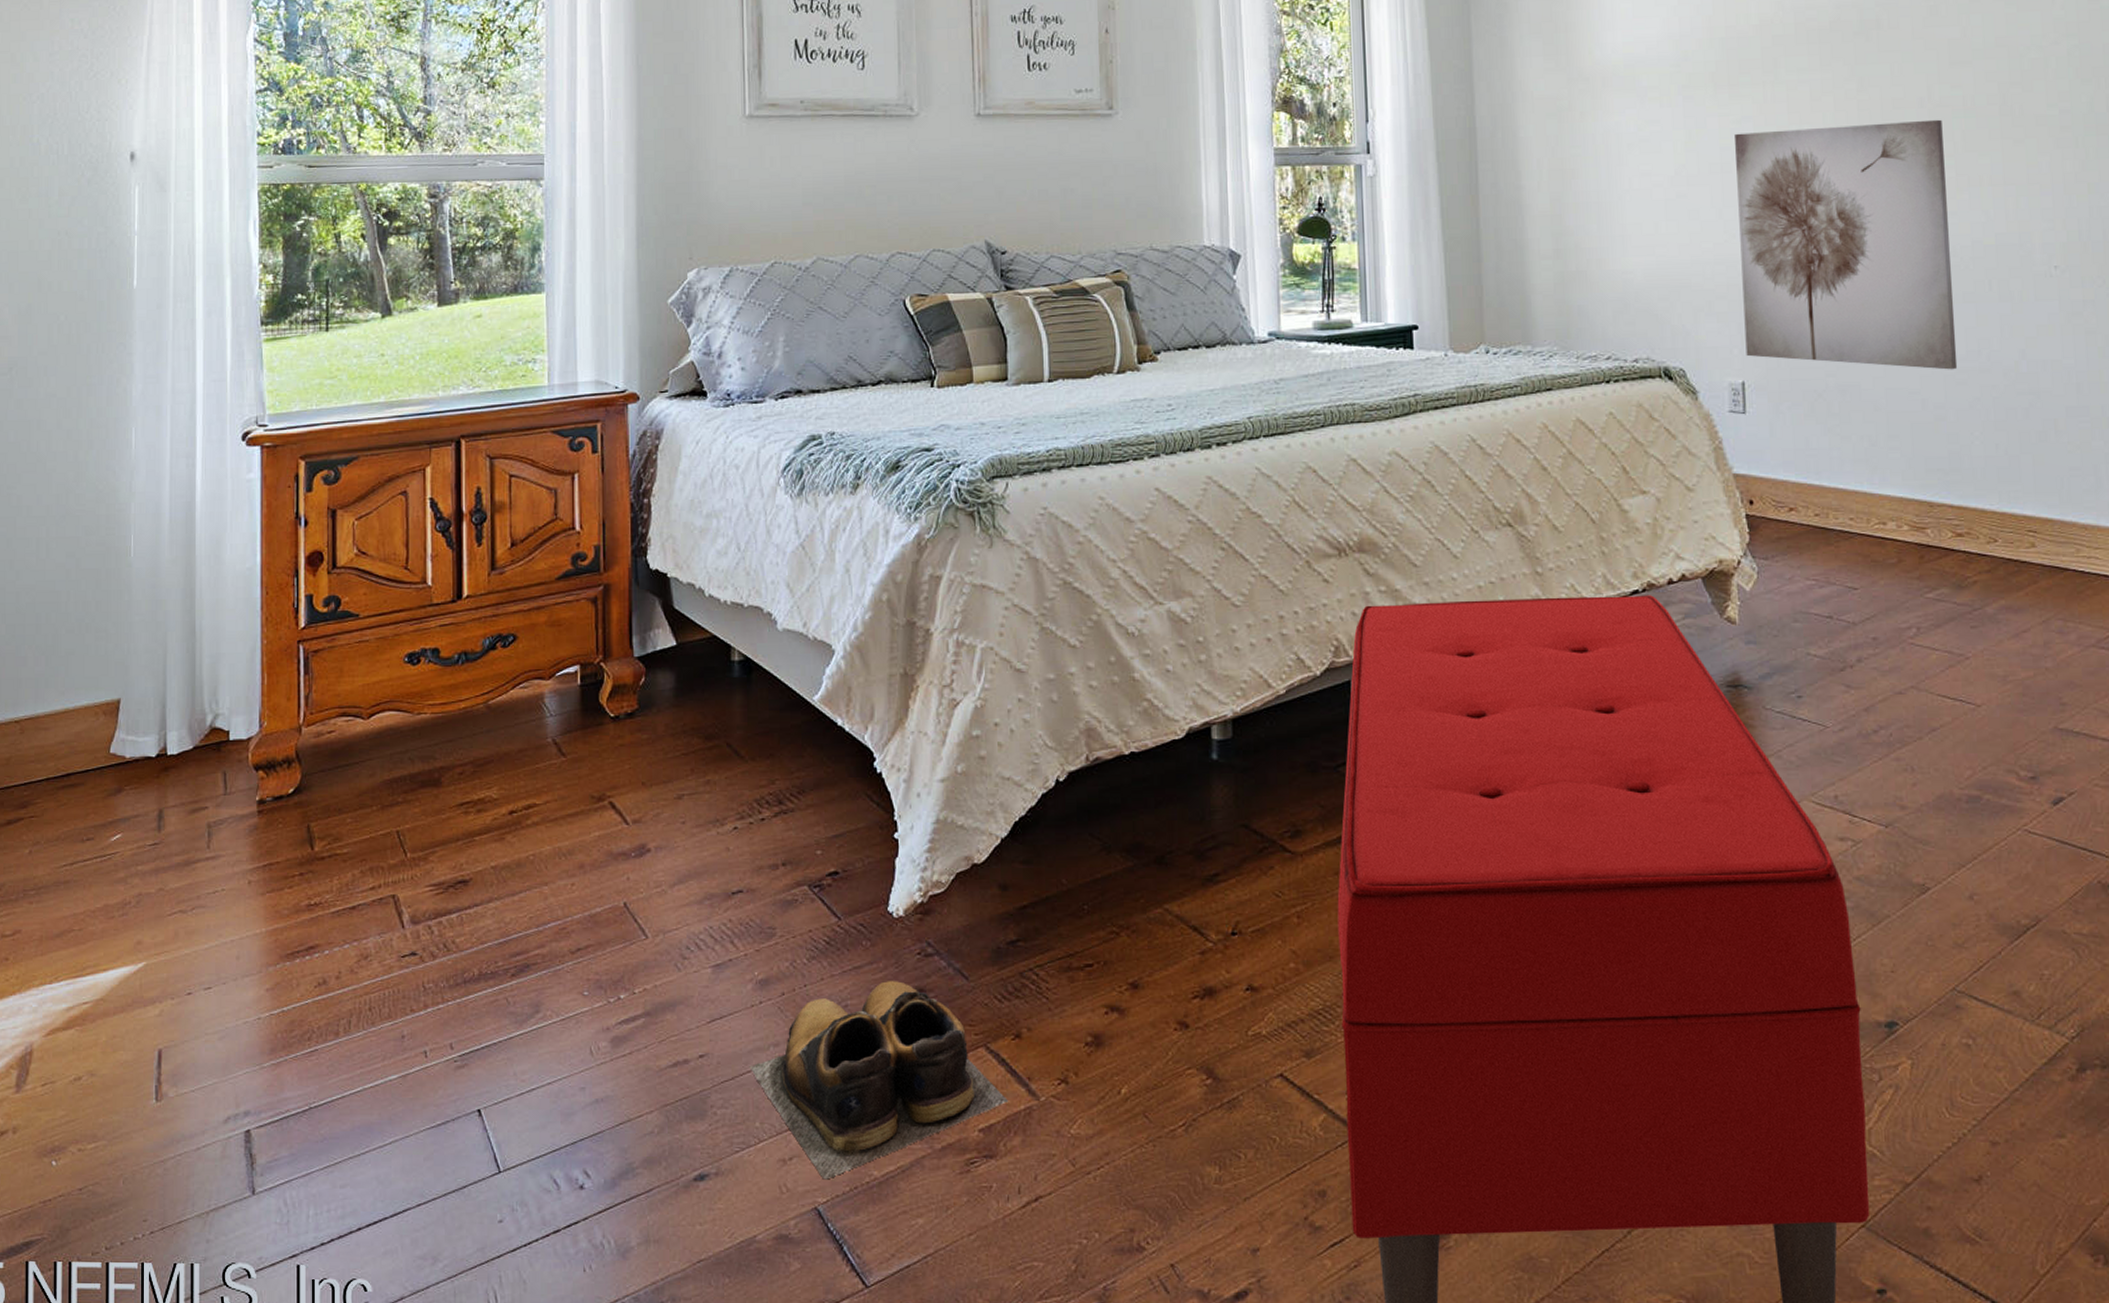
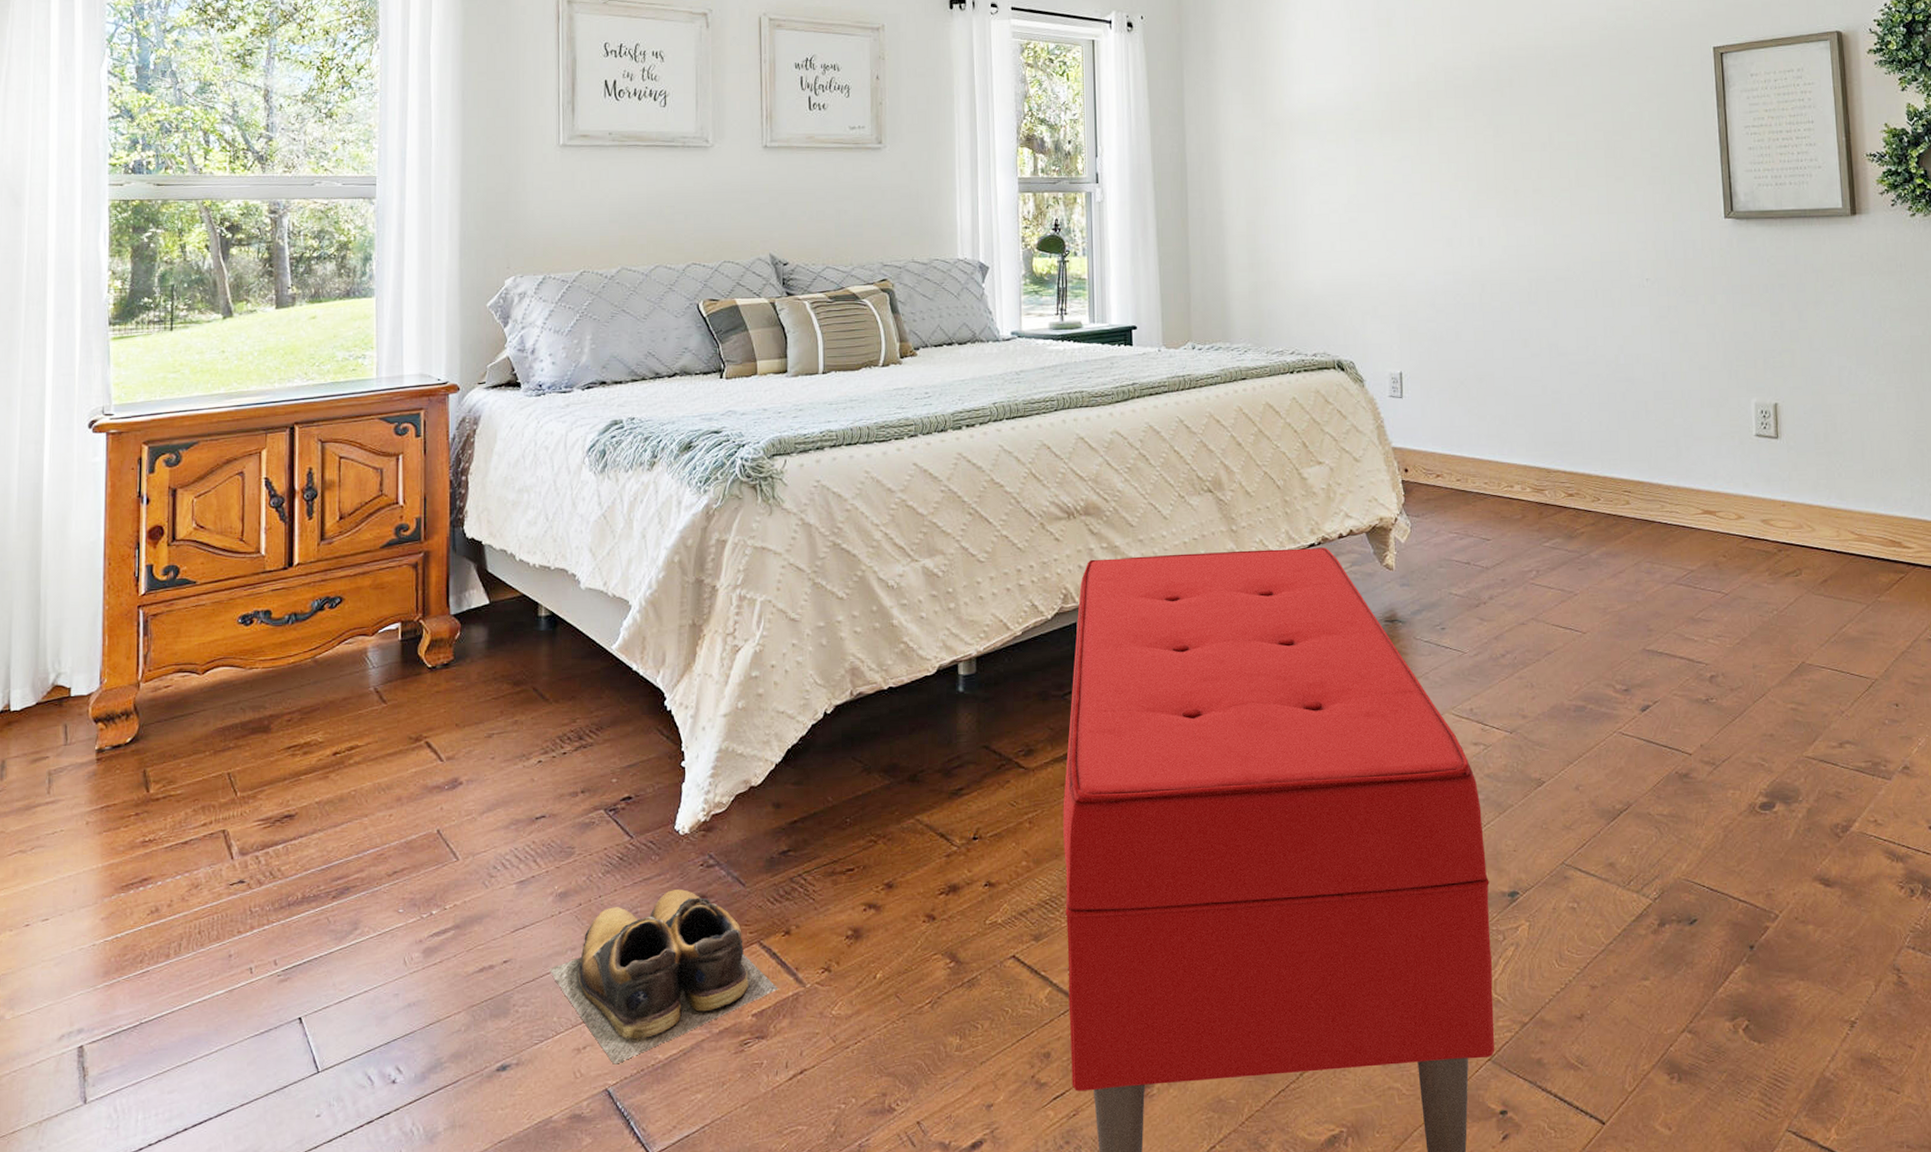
wall art: present [1735,119,1958,370] -> none [1396,160,1571,362]

